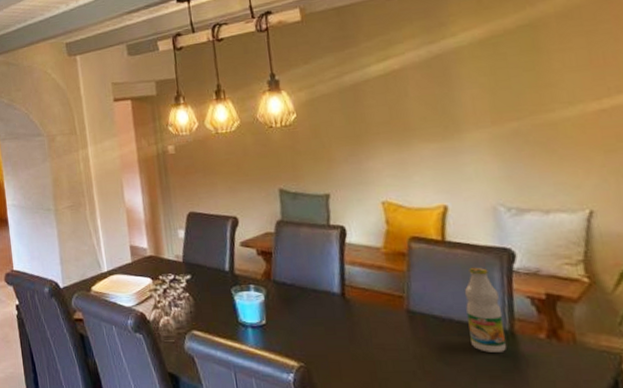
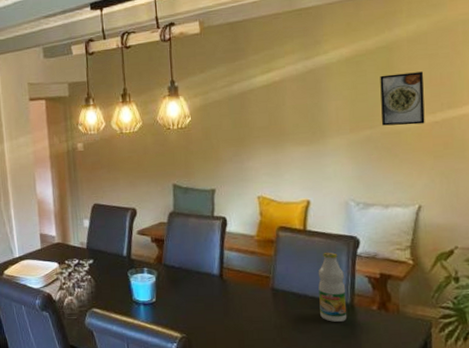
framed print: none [524,51,589,117] -> present [380,71,425,126]

